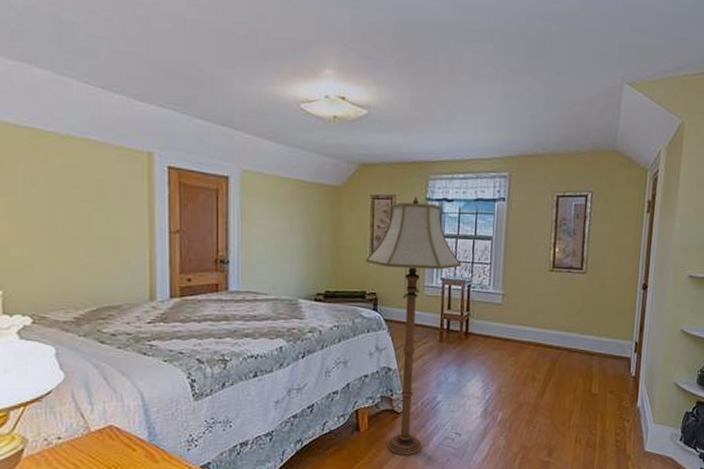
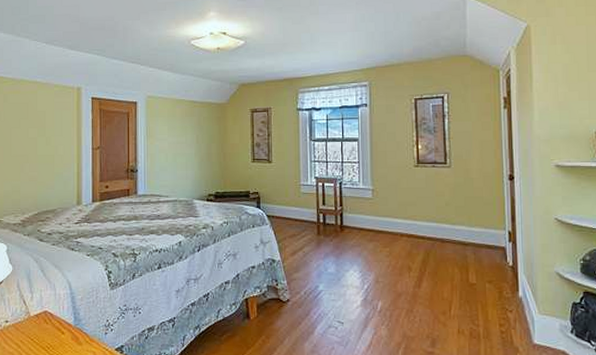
floor lamp: present [366,196,462,456] -> none [248,107,332,343]

